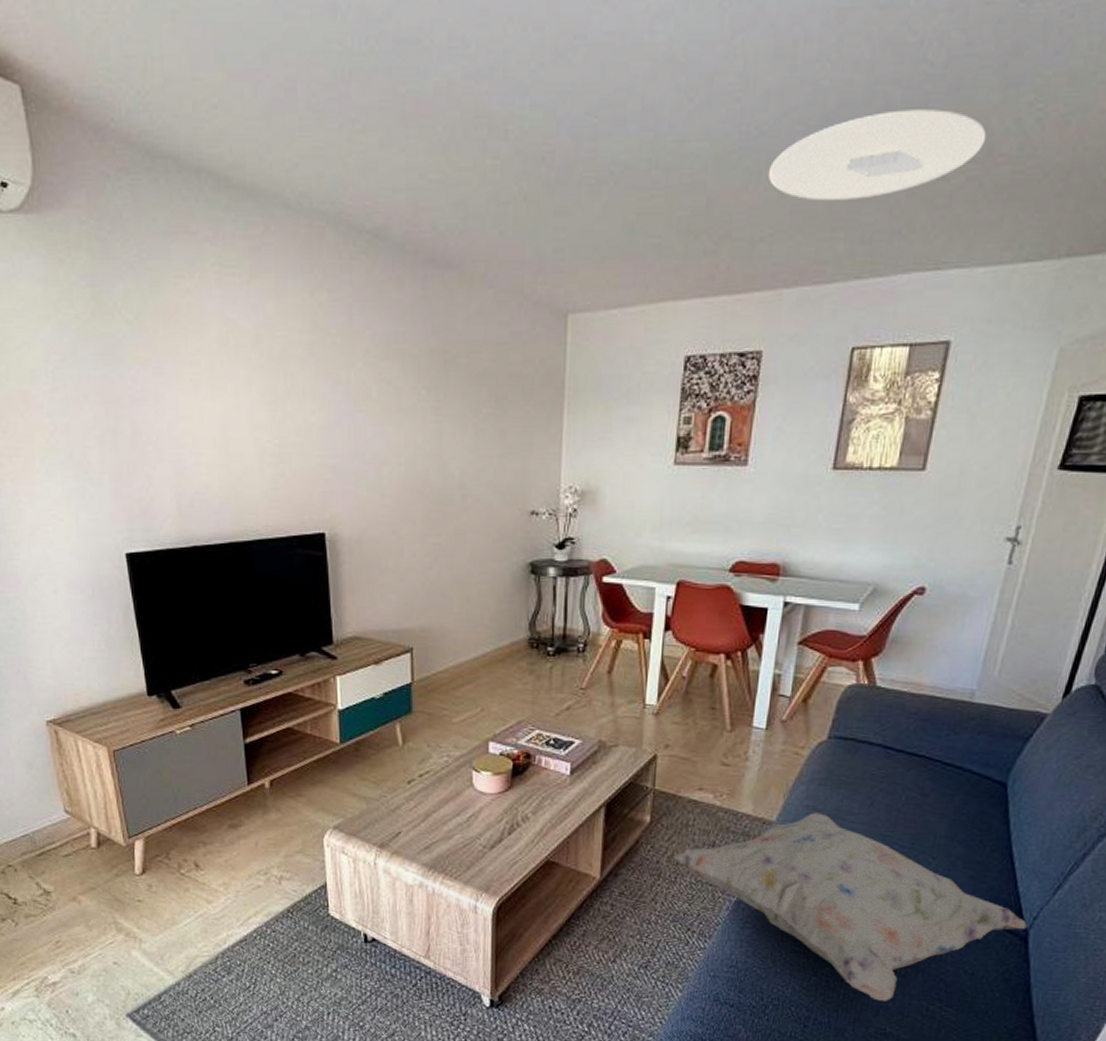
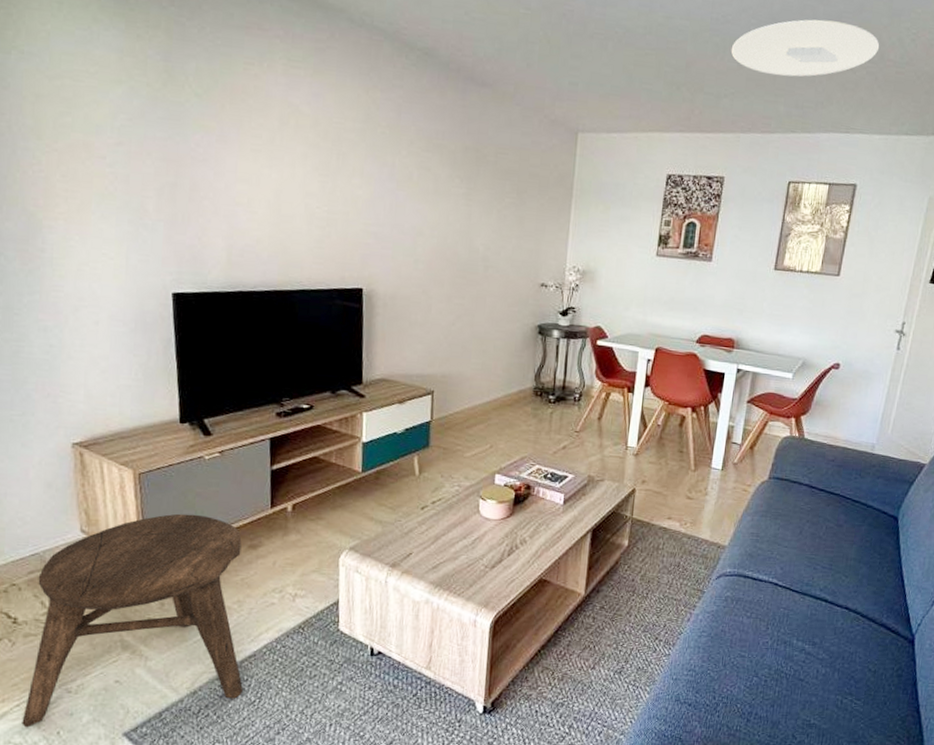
stool: none [31,792,238,1006] -> present [22,513,244,728]
decorative pillow: present [674,813,1027,1001] -> none [646,539,914,697]

